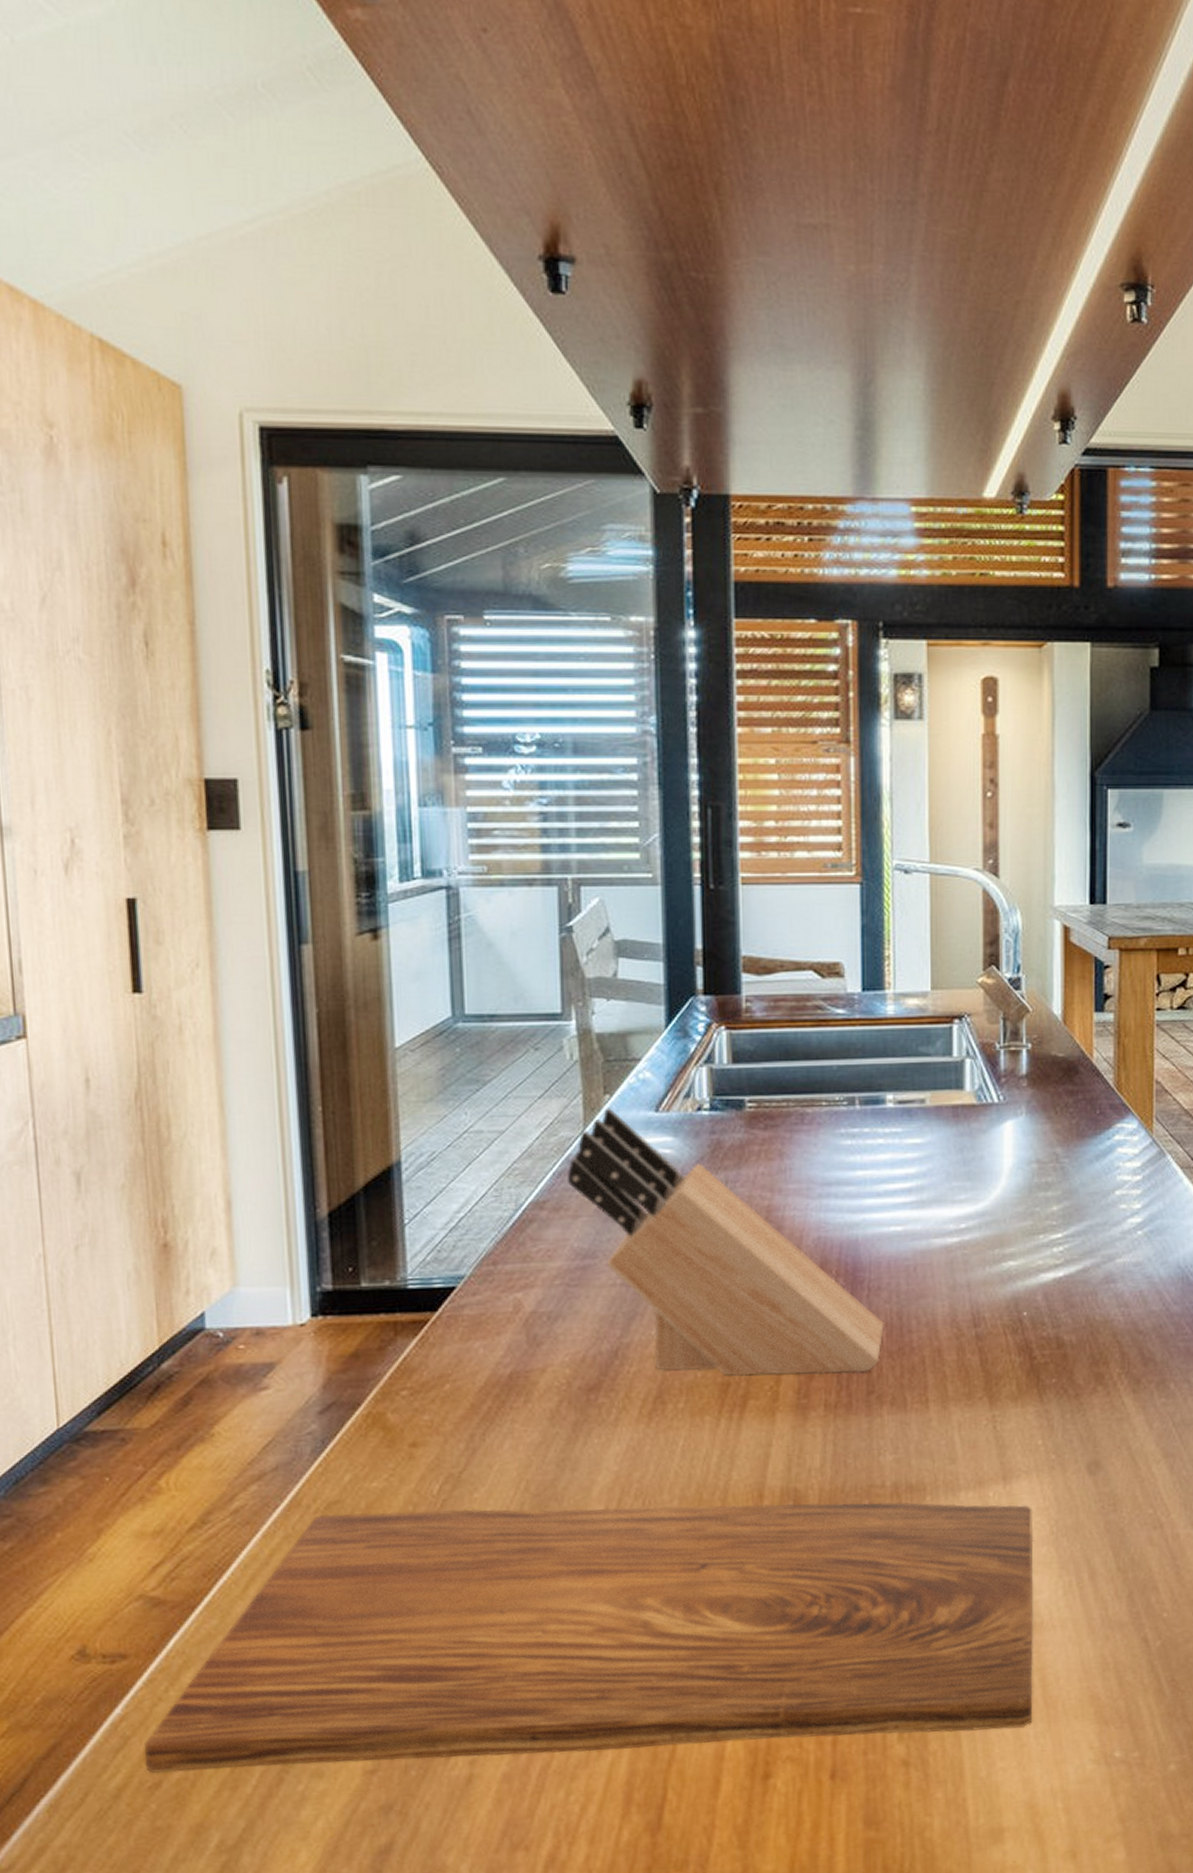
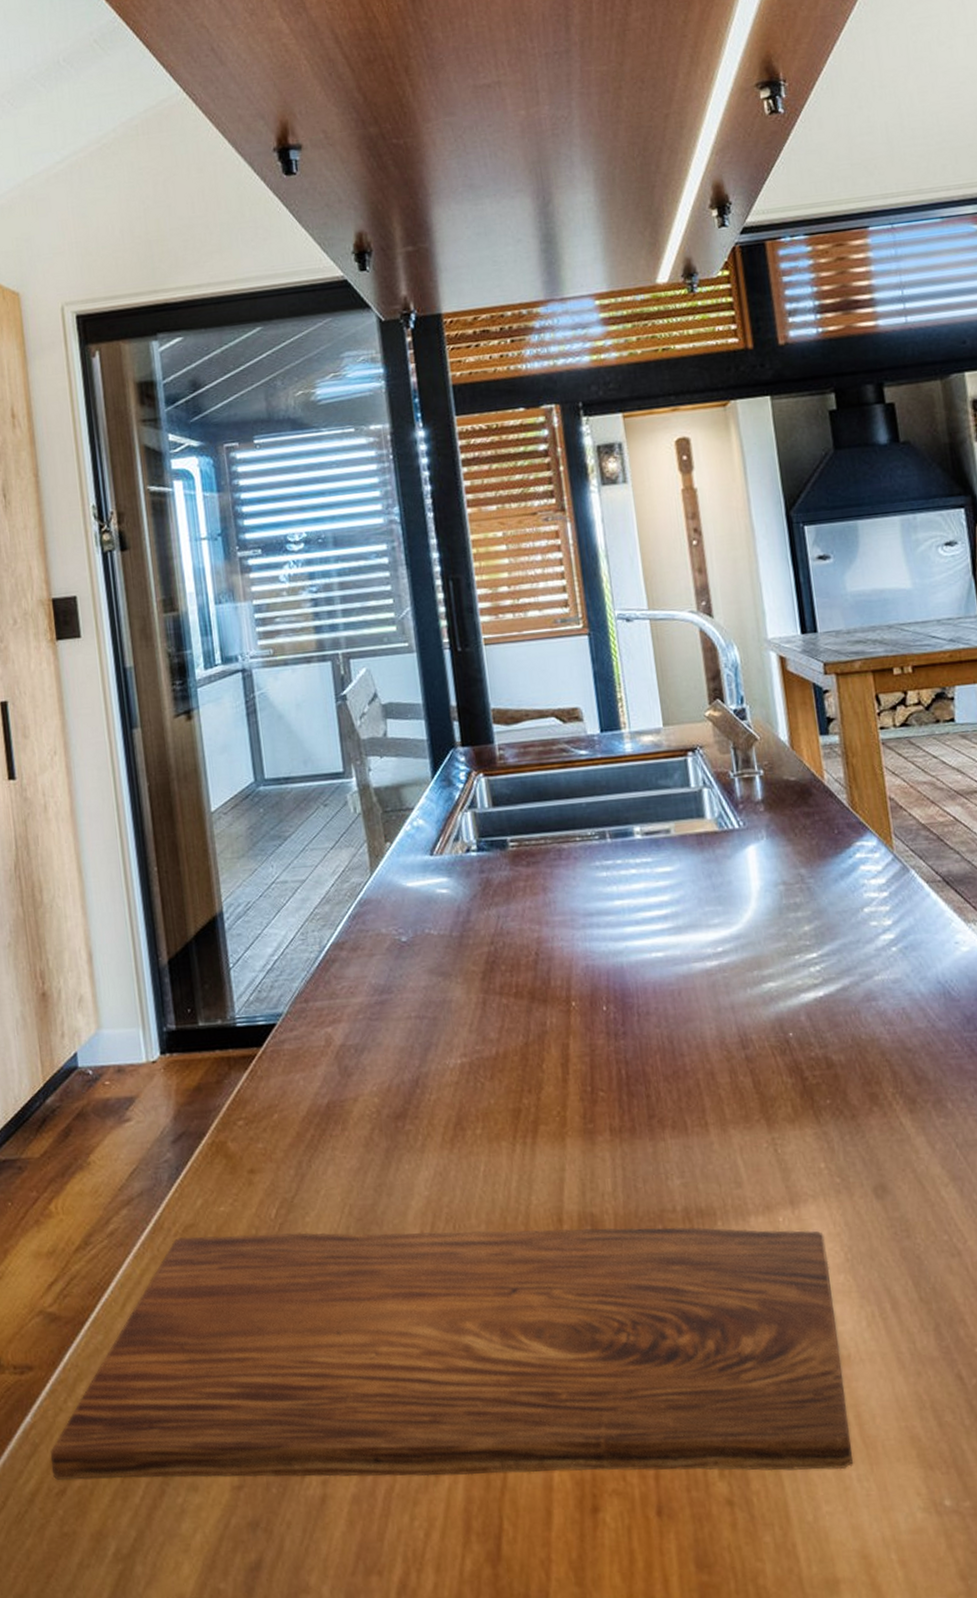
knife block: present [568,1108,885,1376] -> none [361,854,658,1102]

